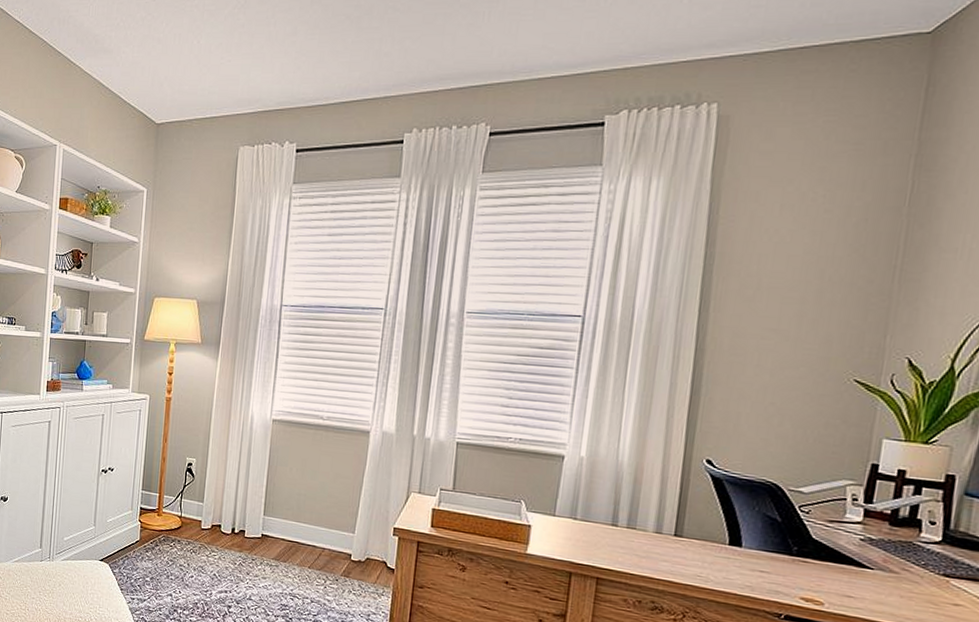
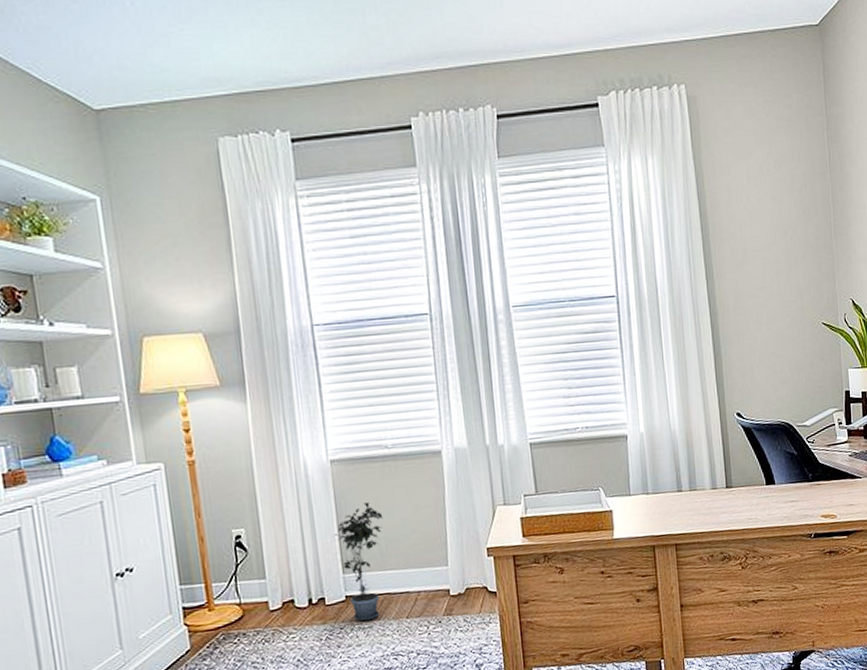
potted plant: none [261,461,307,561] -> present [332,503,383,622]

